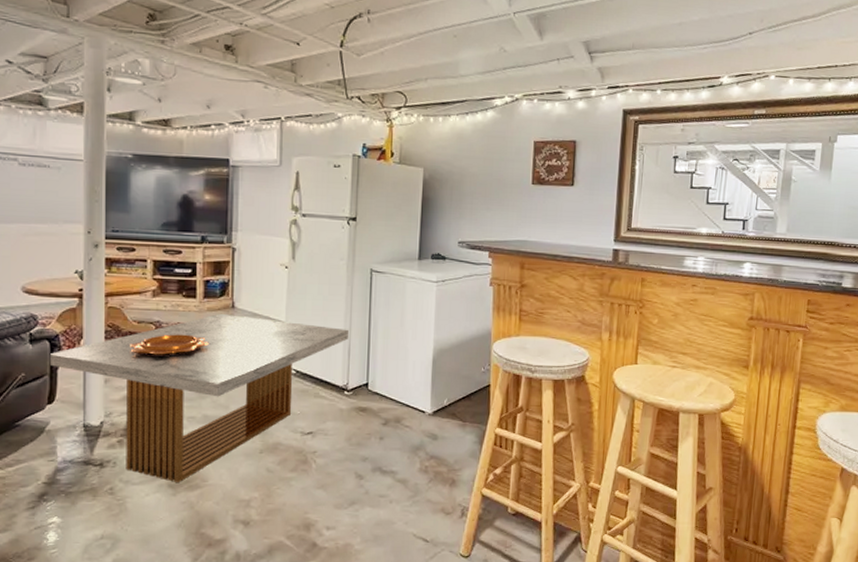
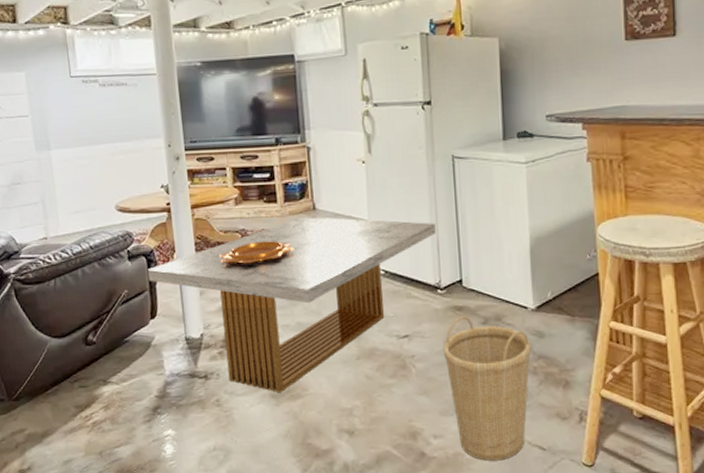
basket: none [344,417,425,551] -> present [443,316,531,461]

